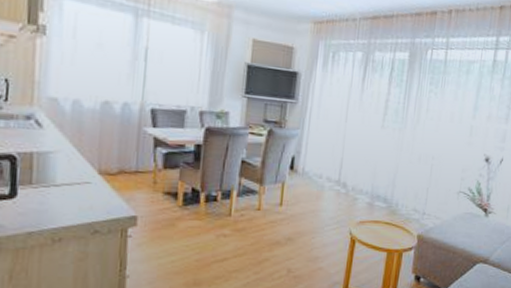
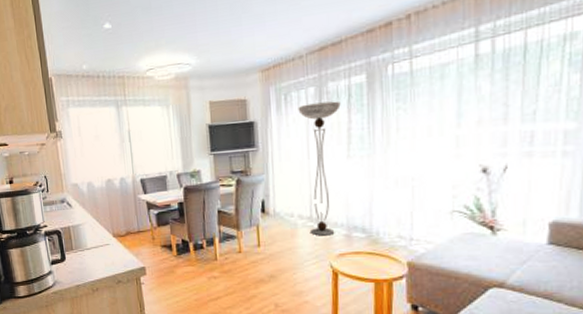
floor lamp: none [336,67,384,202] -> present [298,101,341,236]

